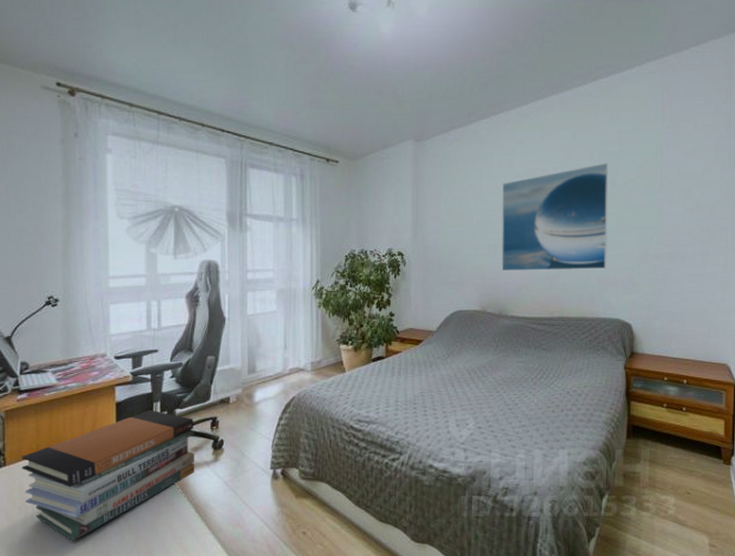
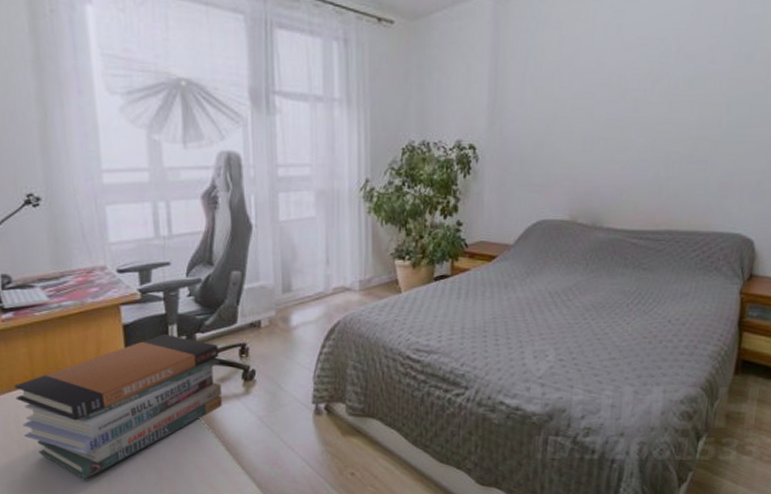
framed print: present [501,162,609,271] -> none [599,30,747,172]

